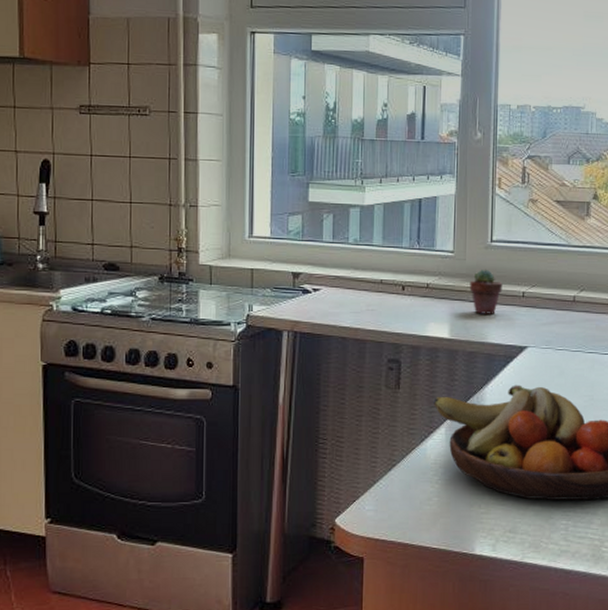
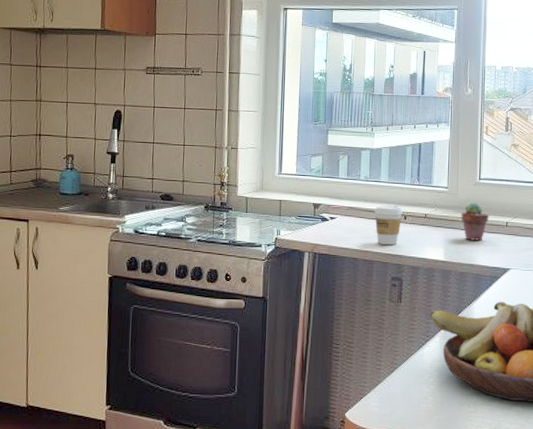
coffee cup: none [366,273,401,322] -> present [374,204,403,246]

